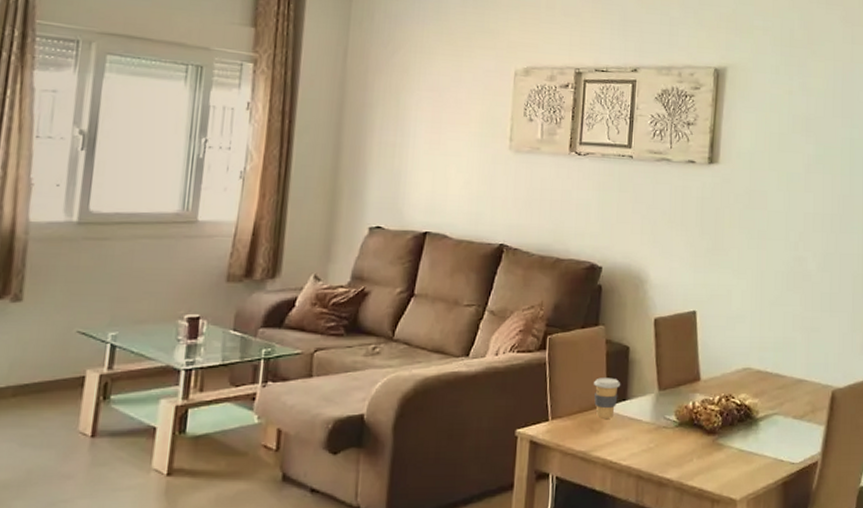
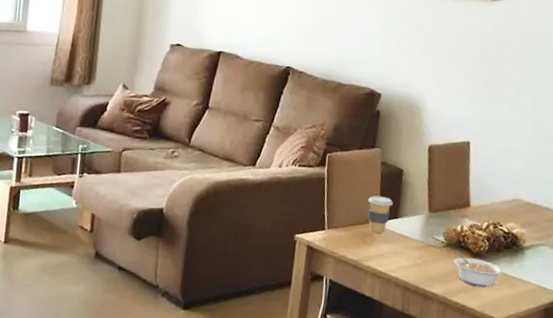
legume: none [688,430,739,467] -> present [454,251,504,288]

